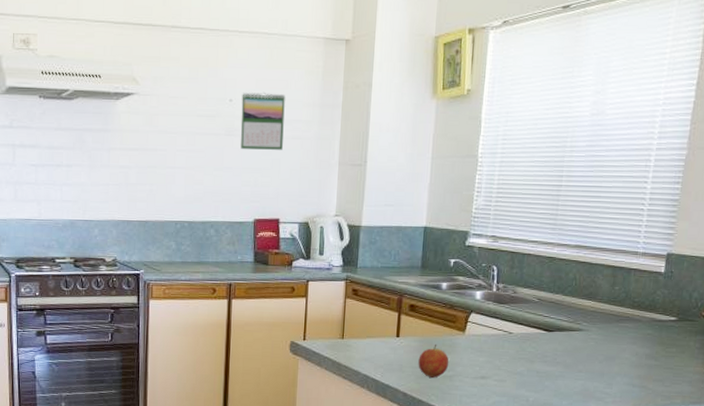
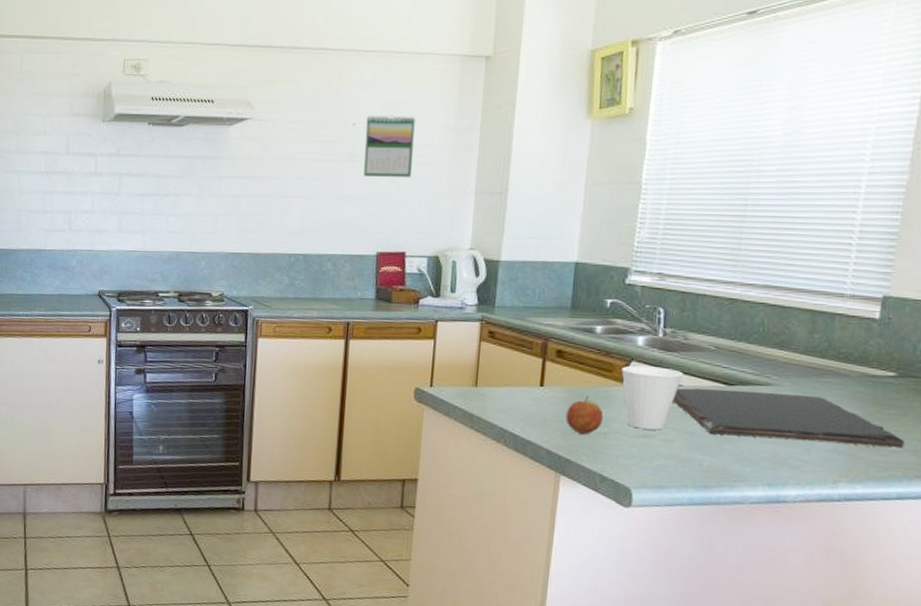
cup: none [463,316,513,372] -> present [621,365,683,430]
cutting board: none [505,335,683,380] -> present [673,388,905,449]

